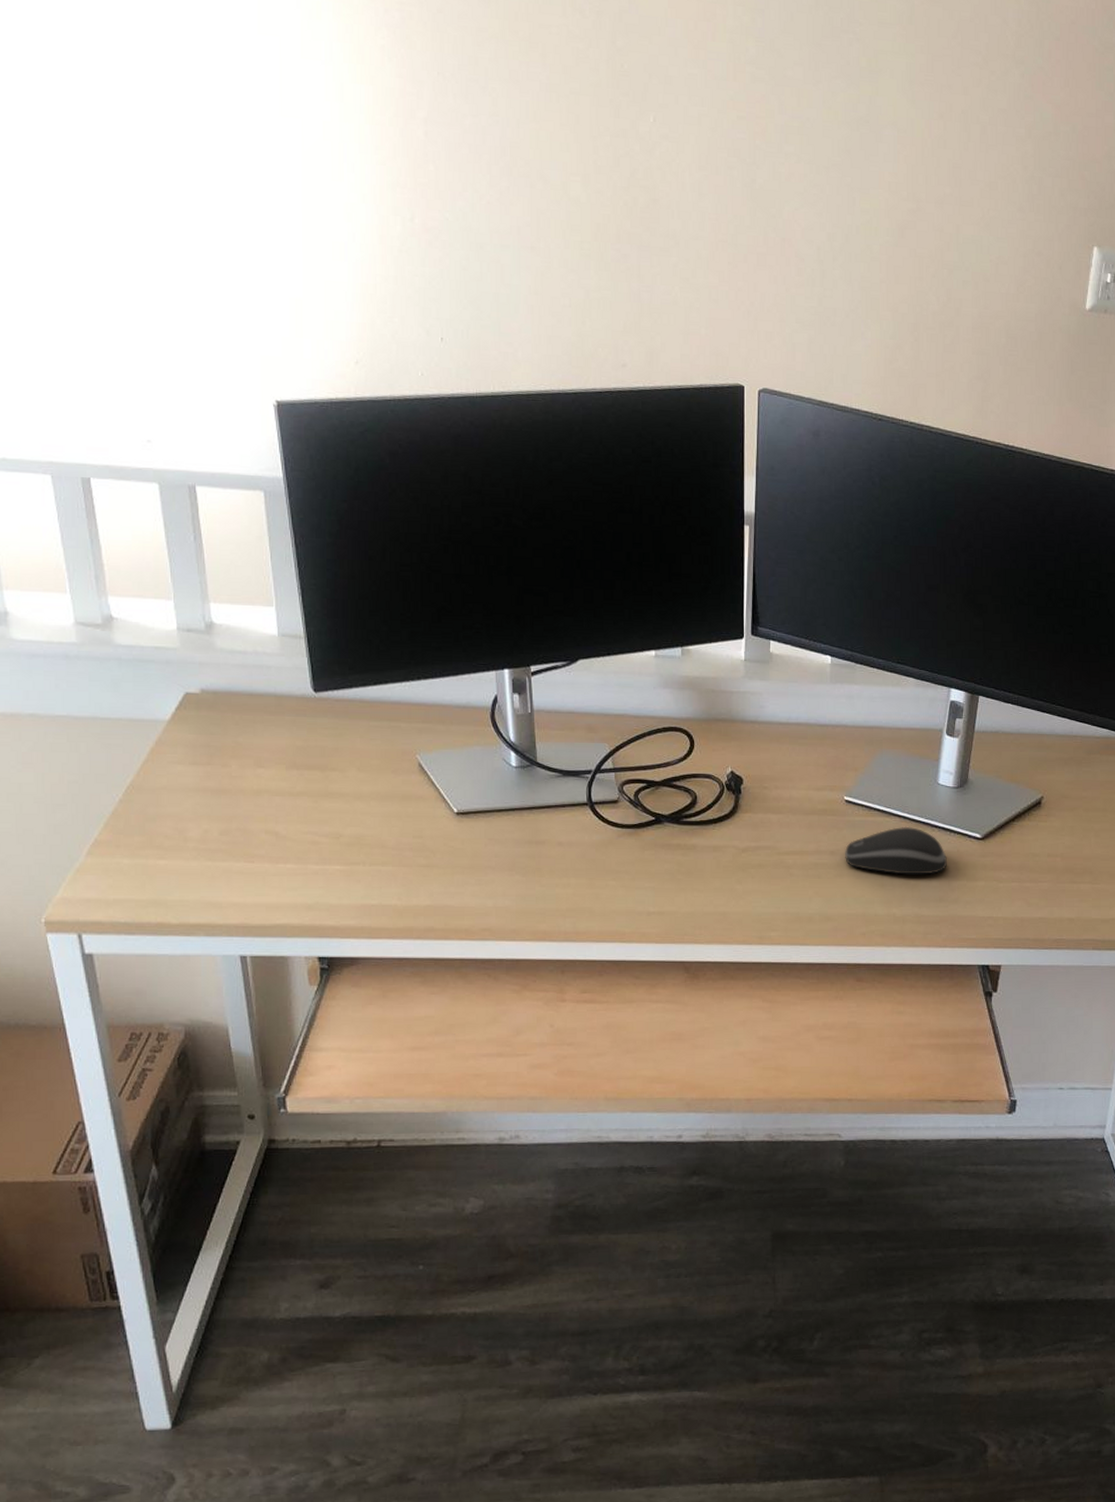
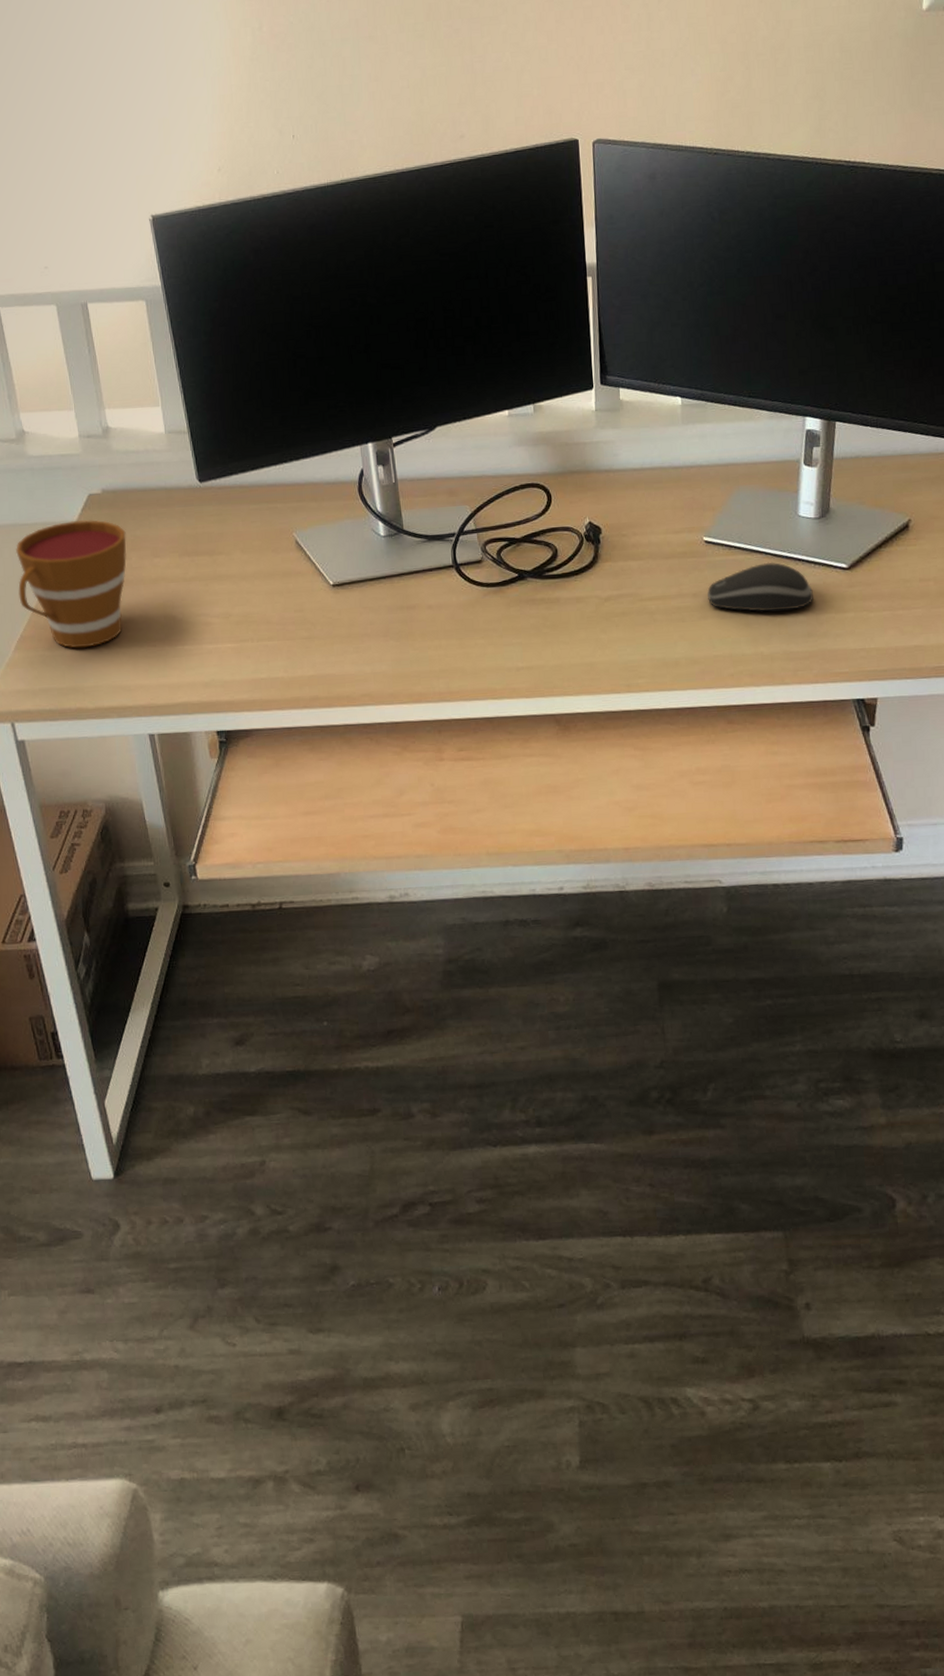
cup: none [95,719,226,858] -> present [16,520,126,648]

